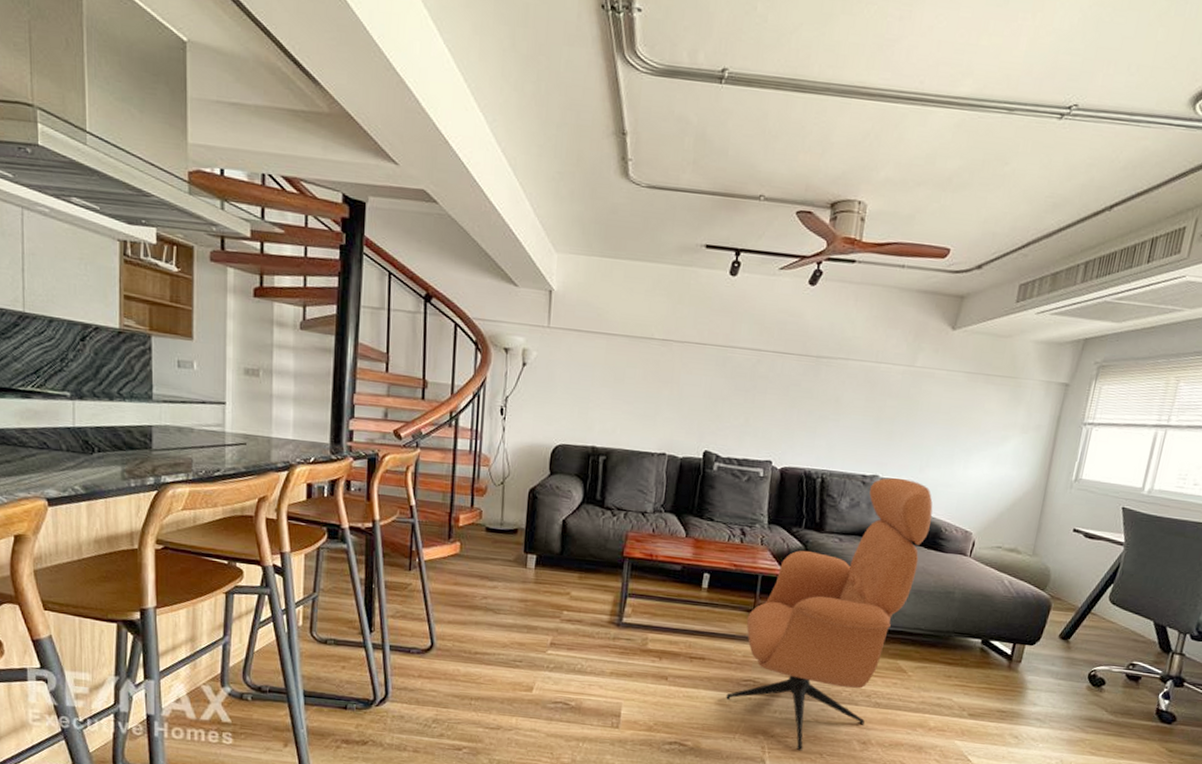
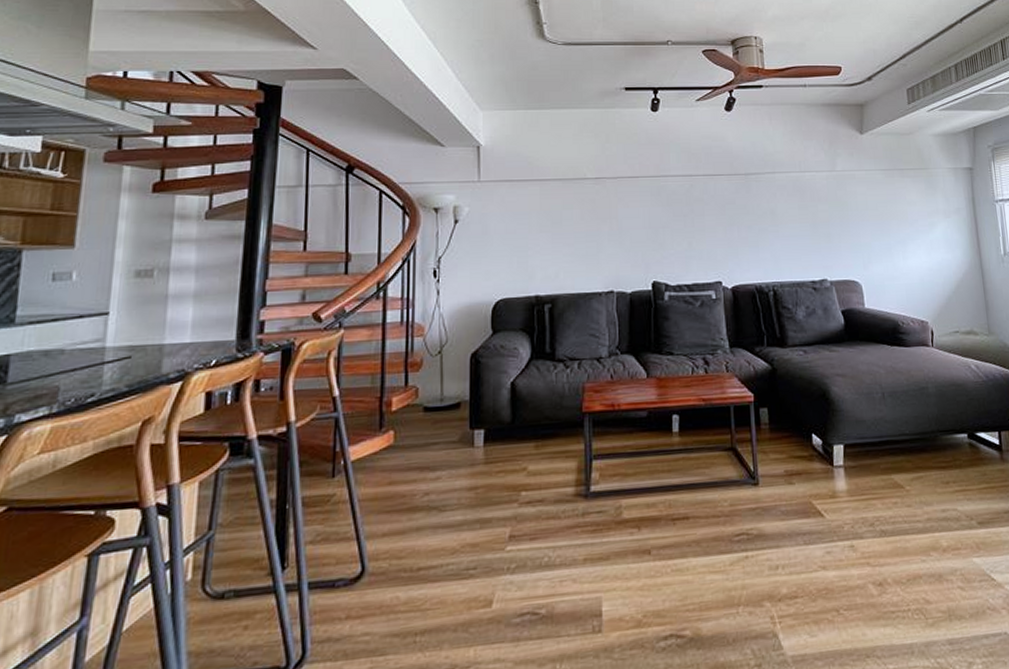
armchair: present [726,478,933,751] -> none [719,278,888,612]

